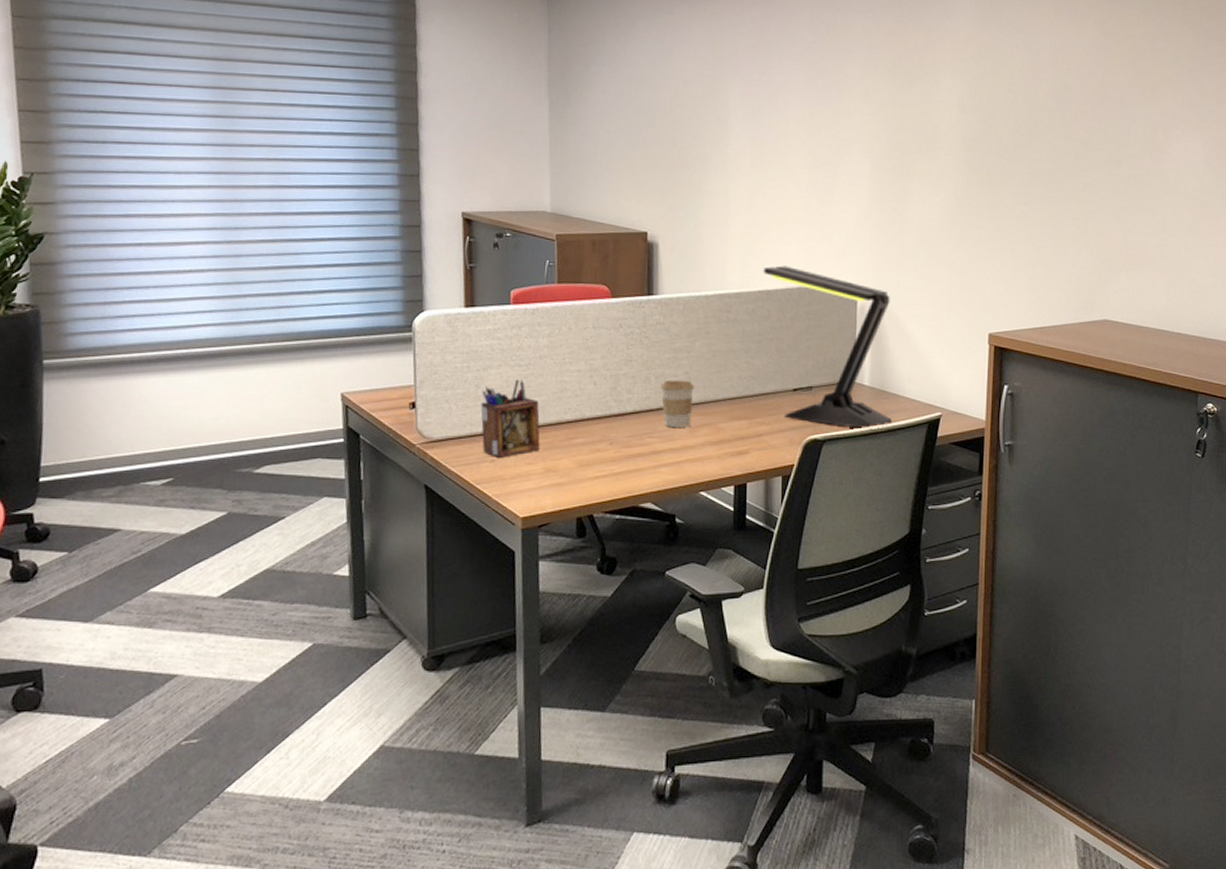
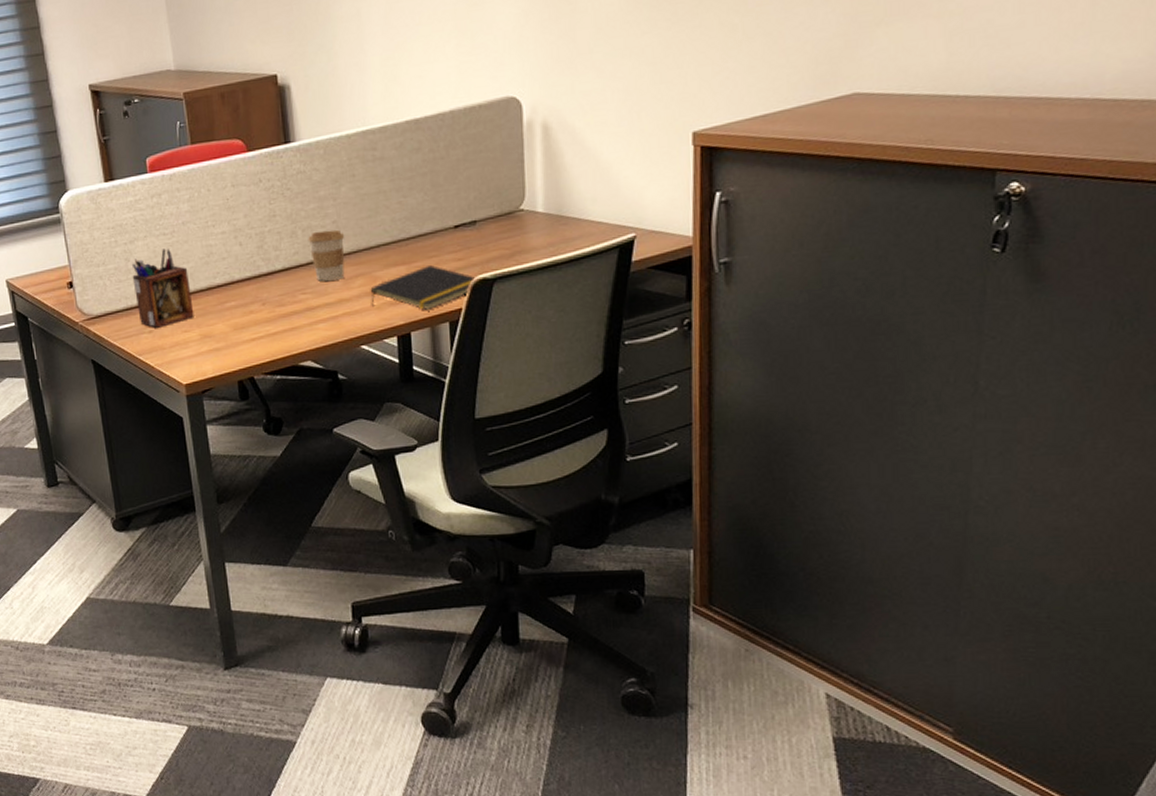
notepad: none [713,423,810,463] -> present [370,265,478,310]
desk lamp: present [763,265,893,430] -> none [409,87,575,262]

